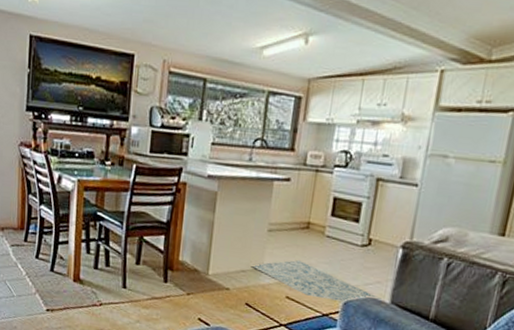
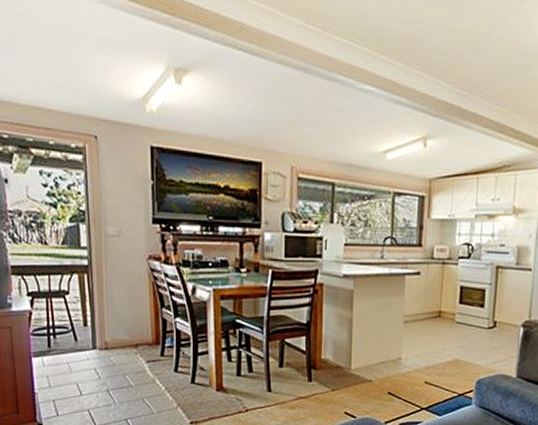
rug: present [252,260,382,302] -> none [392,347,509,381]

